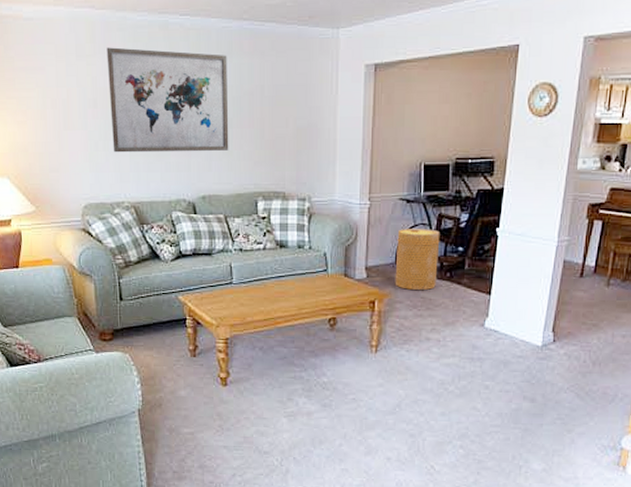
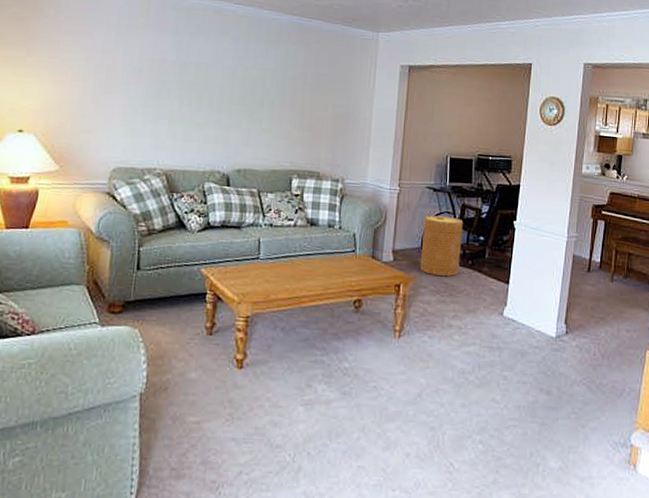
wall art: present [106,47,229,153] -> none [152,23,275,128]

